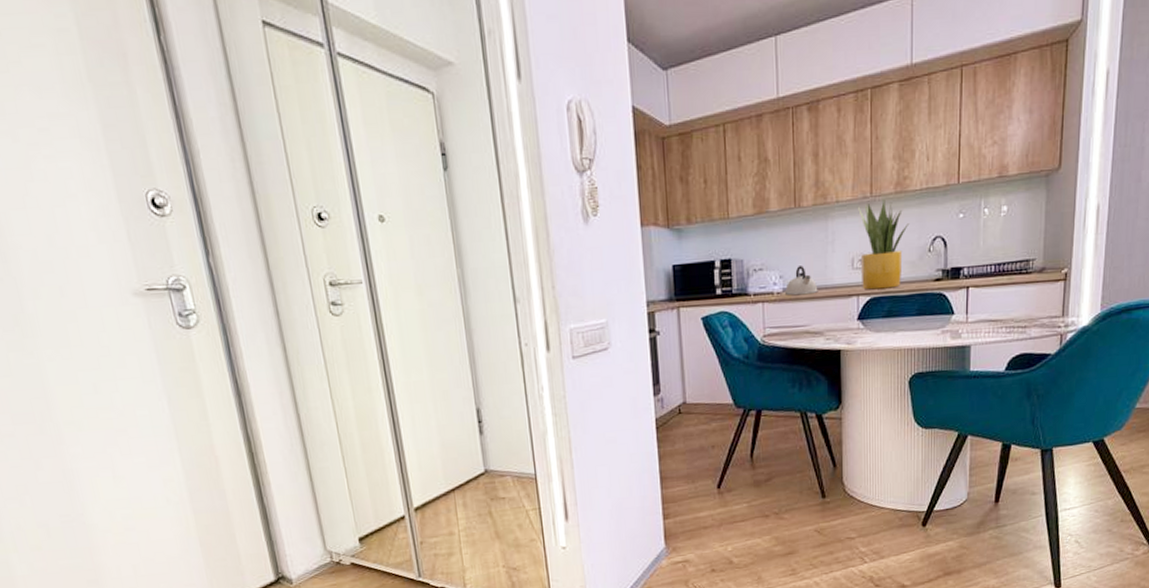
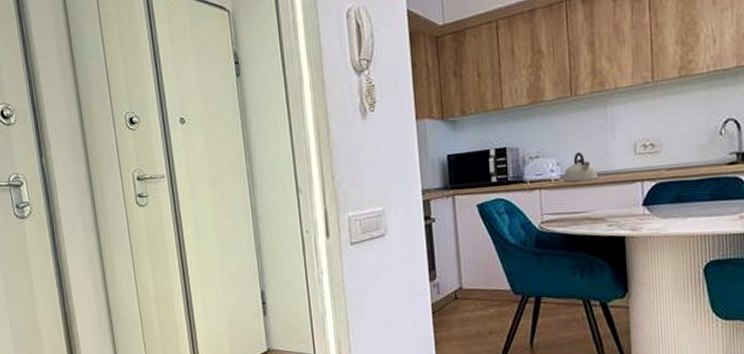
planter: present [858,199,910,290] -> none [639,84,697,175]

